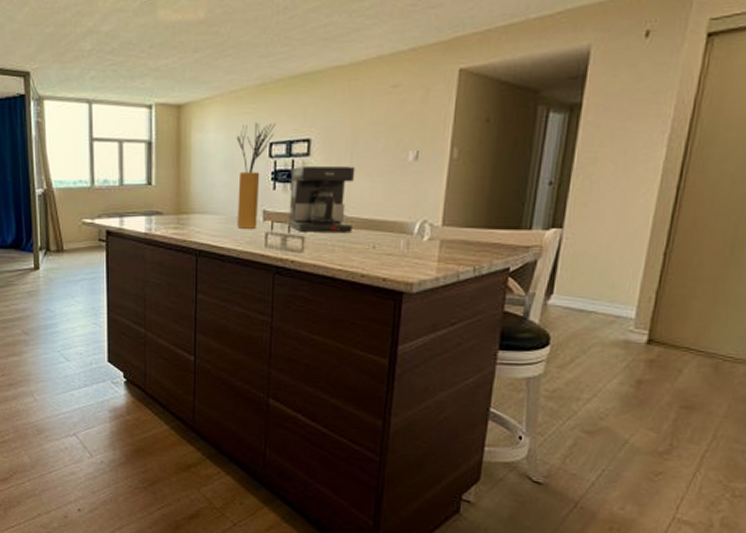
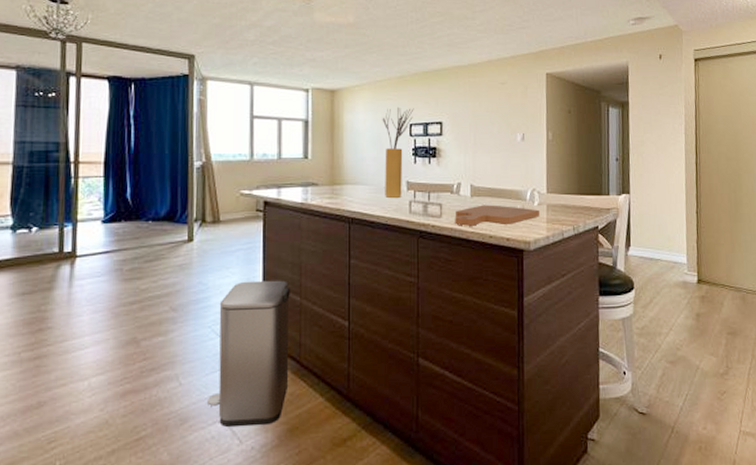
pedal bin: none [59,310,135,443] -> present [206,280,290,427]
coffee maker: present [287,165,356,234] -> none [427,143,480,201]
cutting board: none [319,238,429,263] -> present [455,204,539,226]

